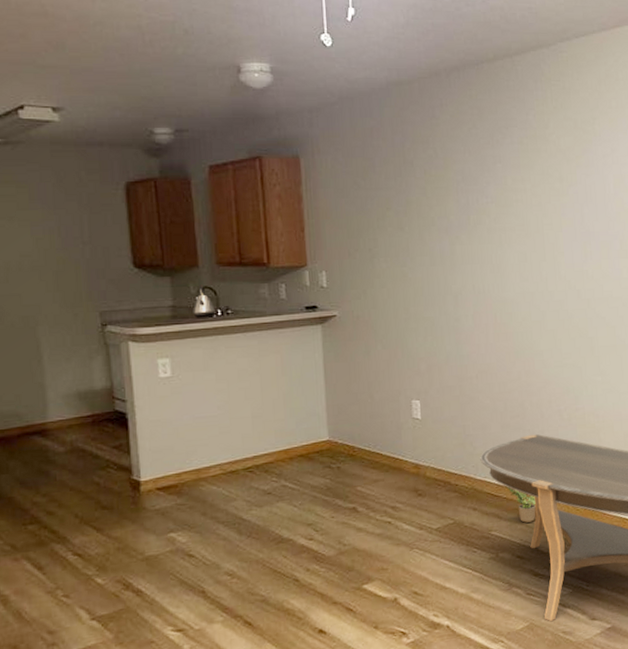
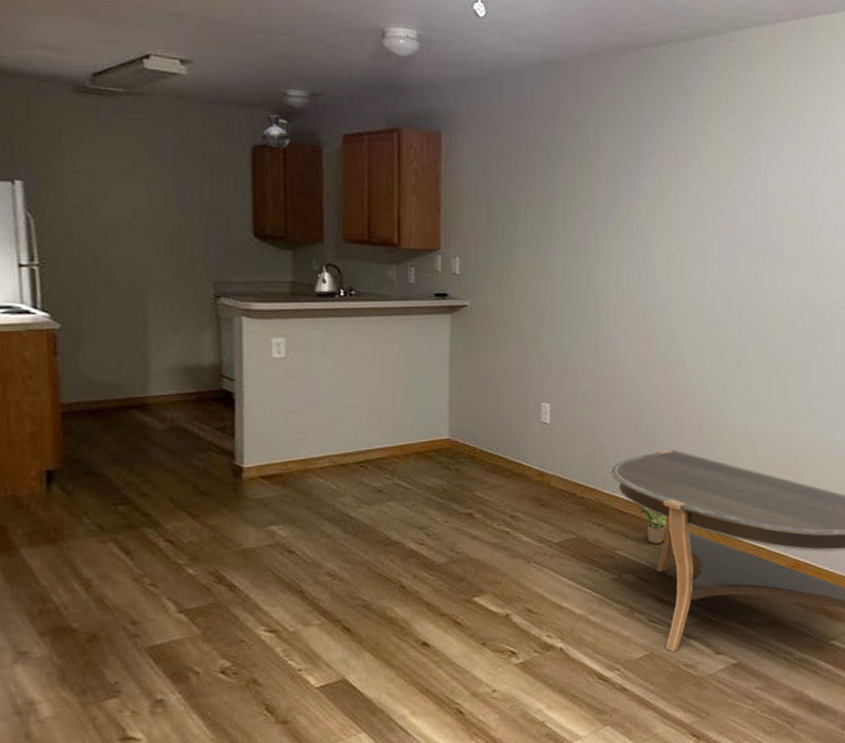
ceramic jug: none [133,152,160,185] -> present [261,114,290,151]

